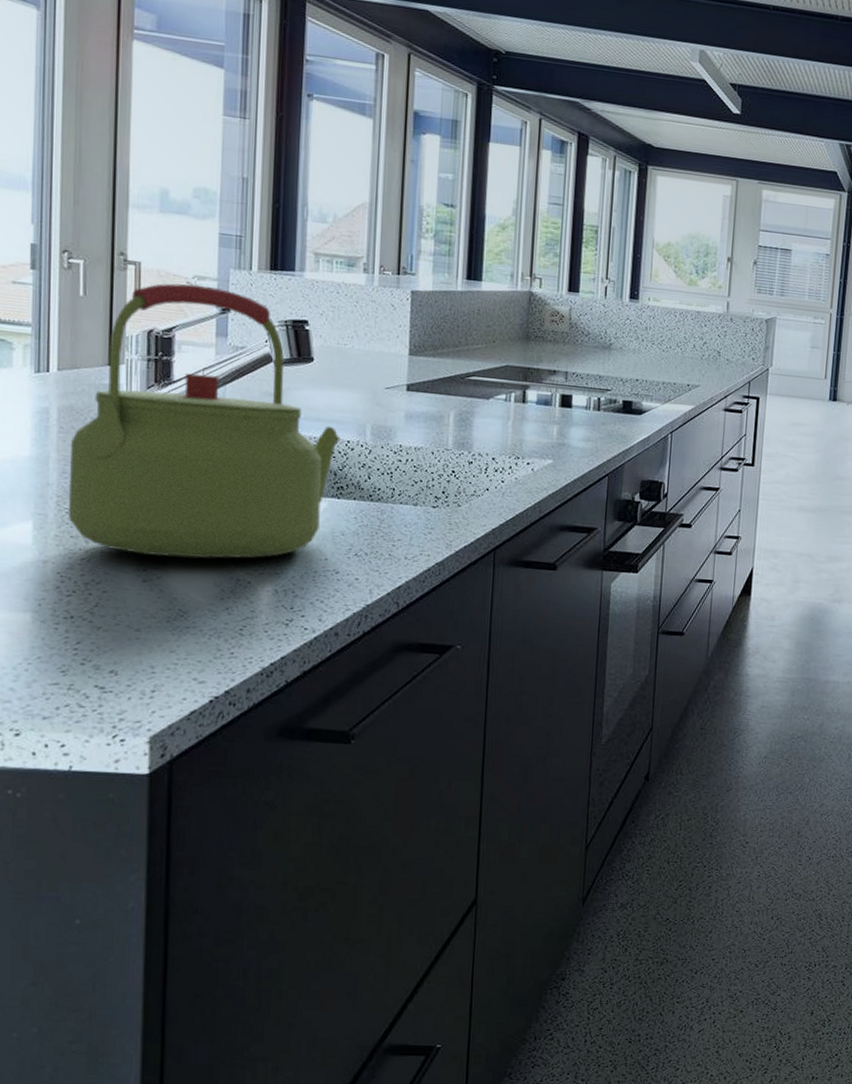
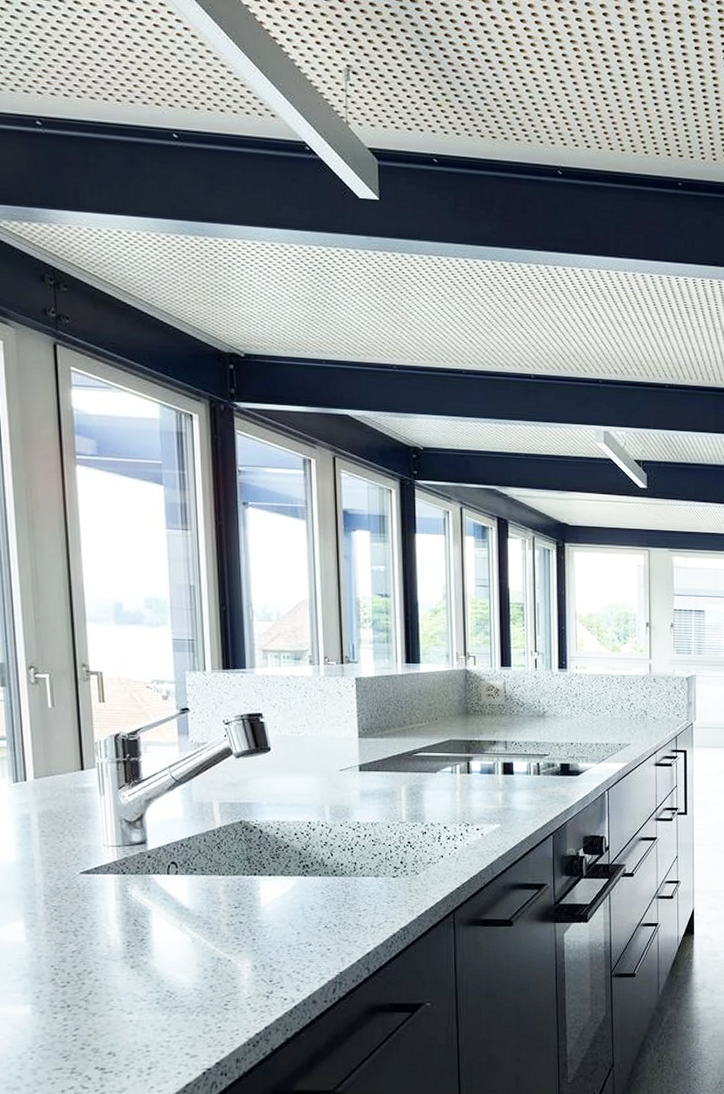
kettle: present [68,283,341,559] -> none [53,688,302,944]

